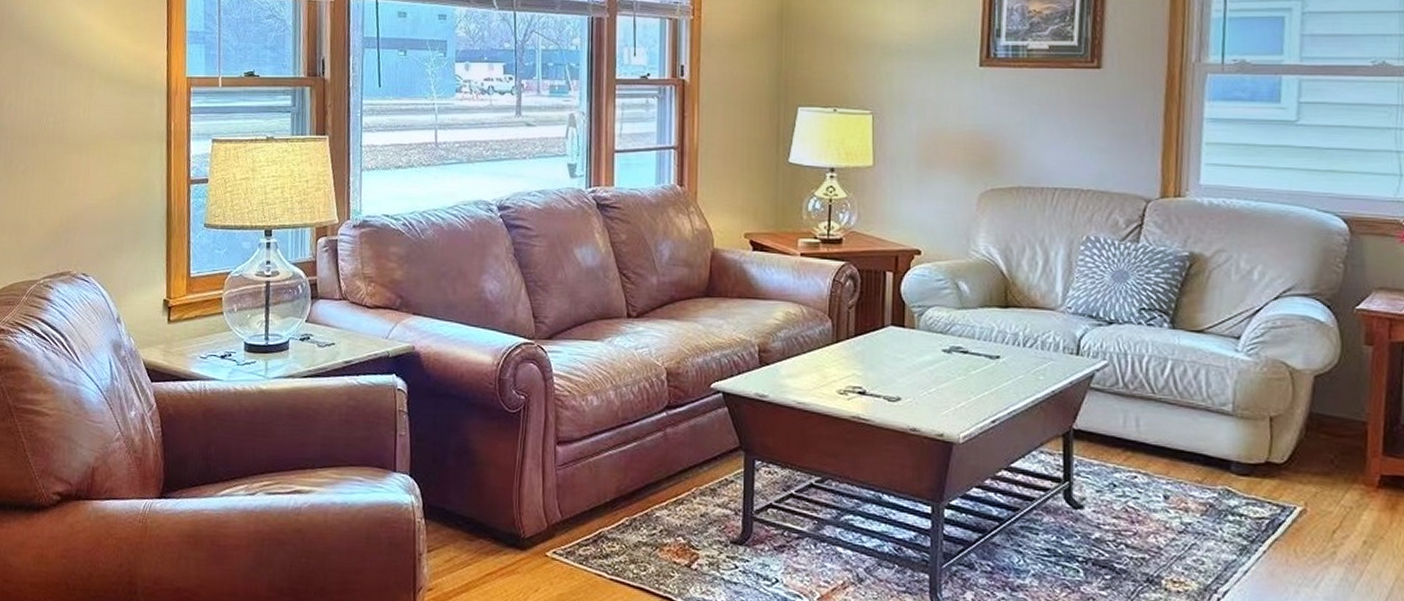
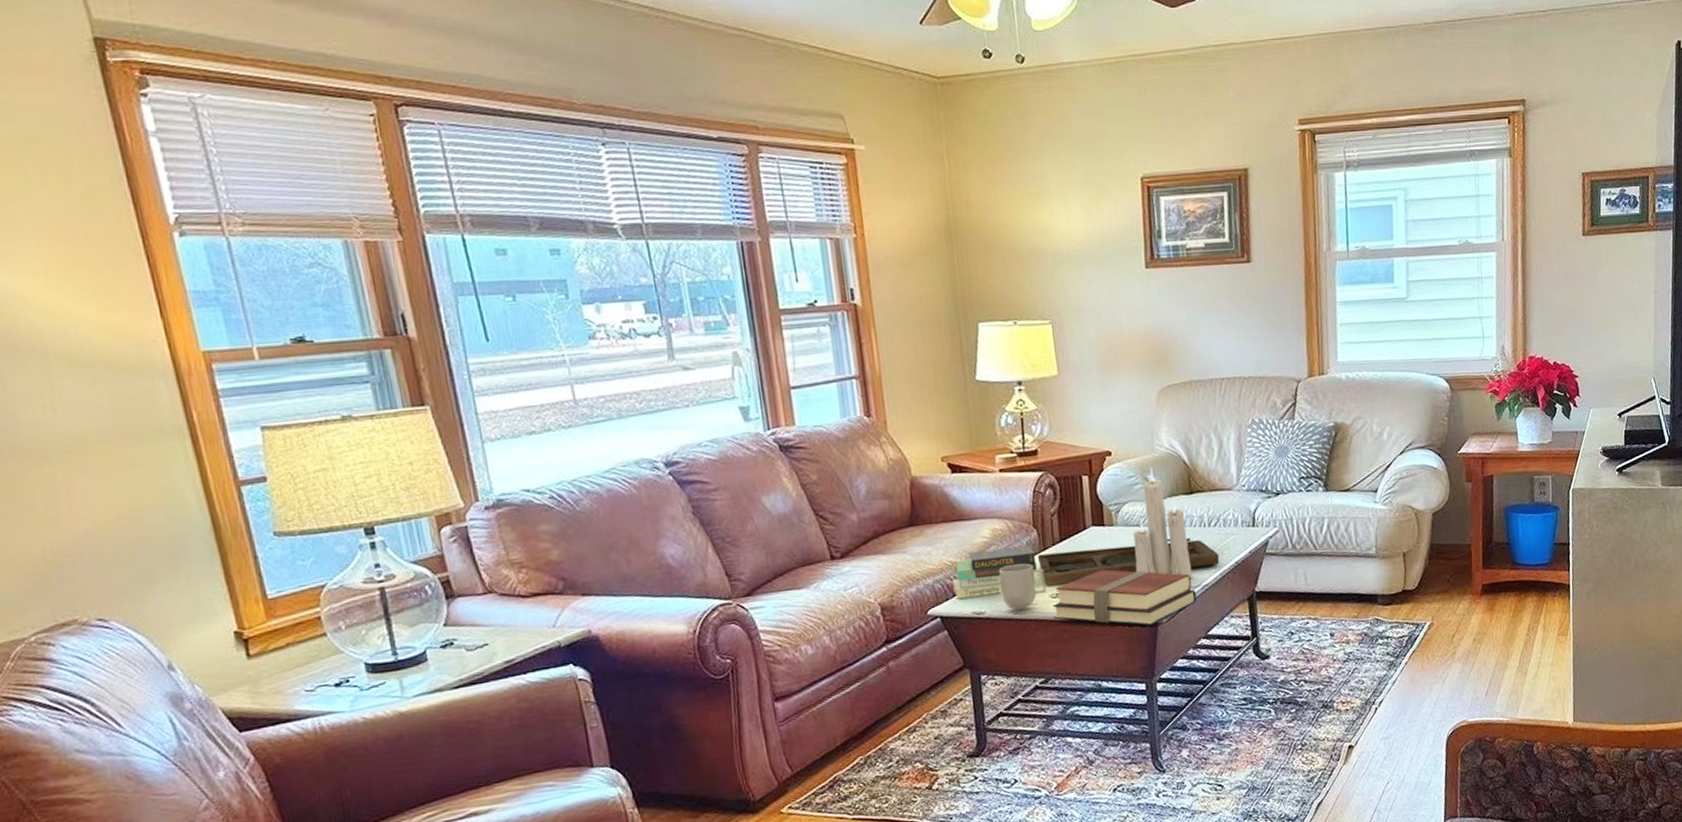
books: none [739,333,827,380] -> present [952,546,1037,599]
mug: none [786,351,834,400] -> present [998,563,1047,610]
decorative tray: none [828,346,1033,391] -> present [1037,540,1220,586]
books: none [839,373,1001,445] -> present [1053,569,1197,626]
candle: none [934,273,999,400] -> present [1133,467,1193,578]

